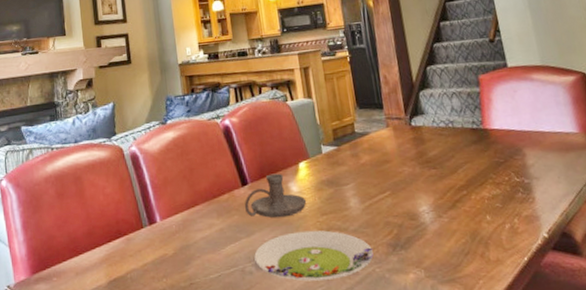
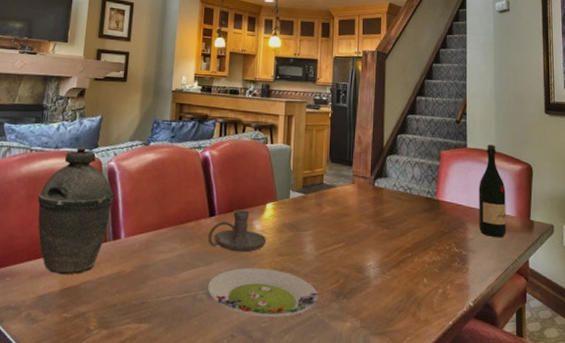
kettle: none [67,136,142,267] -> present [37,146,115,275]
wine bottle: none [529,58,571,159] -> present [479,144,506,237]

